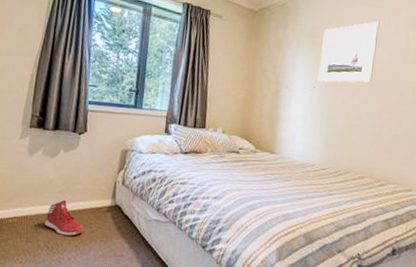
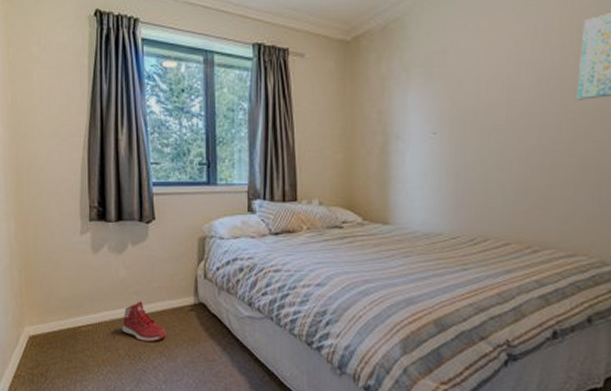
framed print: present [318,21,380,83] -> none [438,33,521,125]

